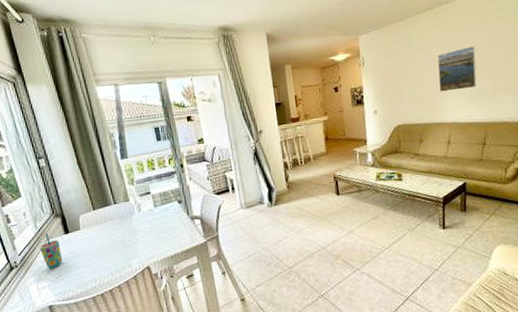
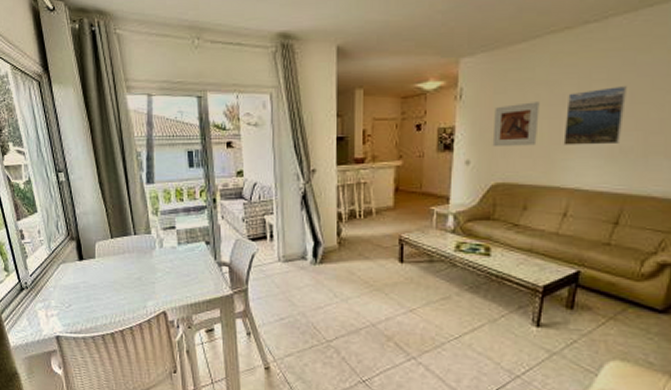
cup: present [40,233,63,268] -> none [52,256,74,296]
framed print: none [389,62,422,98] -> present [492,102,540,146]

